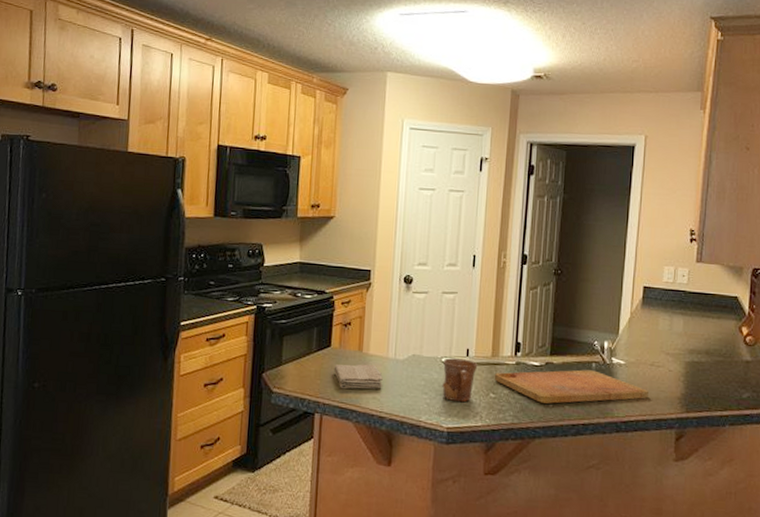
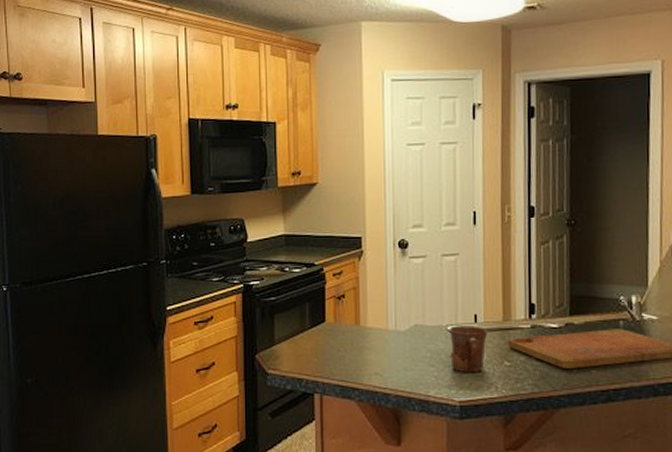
washcloth: present [333,364,383,389] -> none [330,338,384,365]

